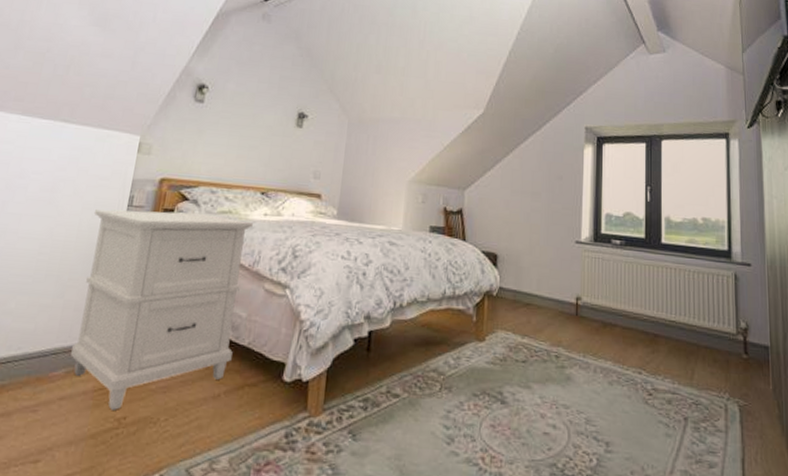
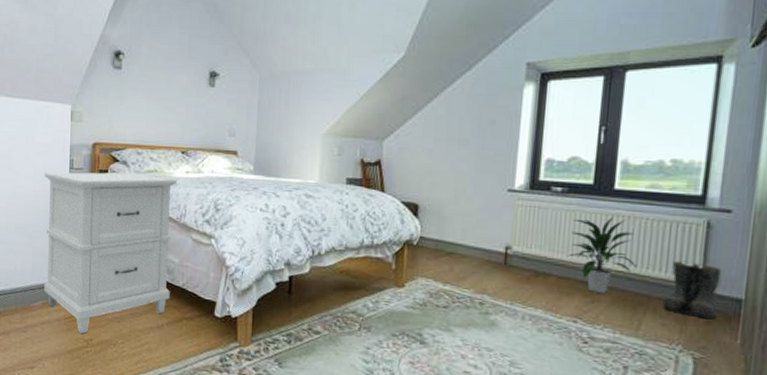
indoor plant: none [628,268,686,344] -> present [566,216,637,294]
boots: none [709,310,751,365] -> present [662,260,721,318]

